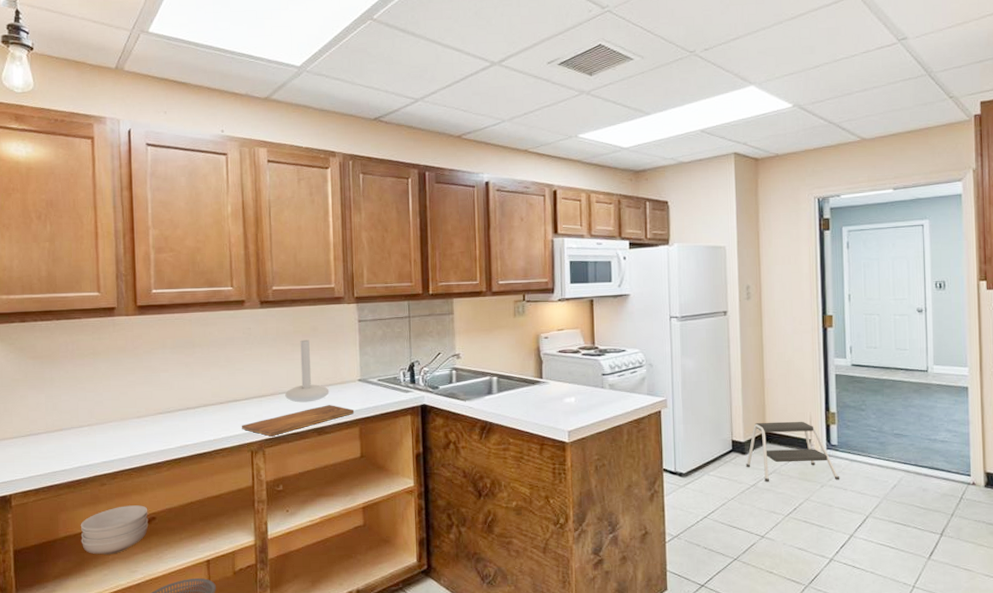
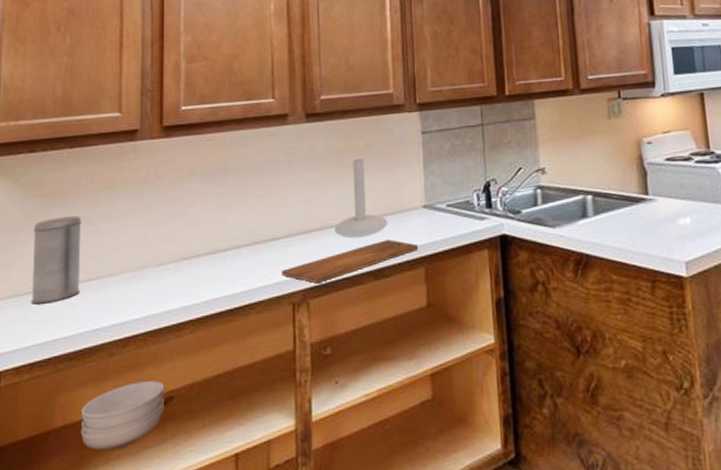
canister: none [30,375,73,444] -> present [31,216,82,305]

